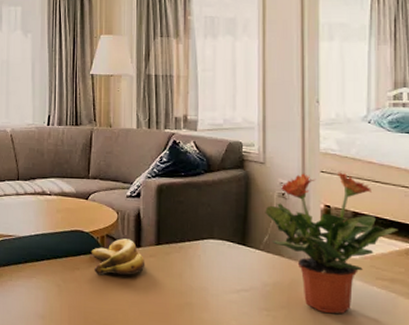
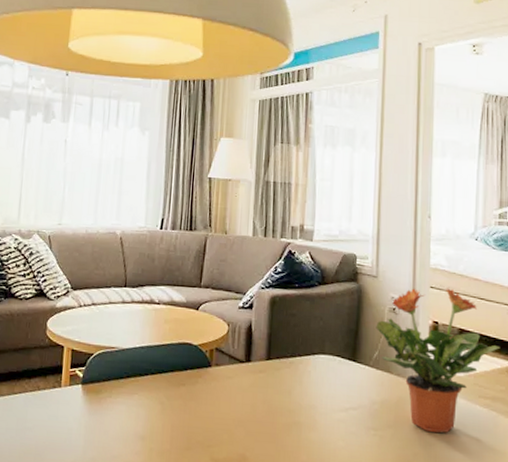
banana: present [91,238,145,276] -> none [198,352,255,393]

